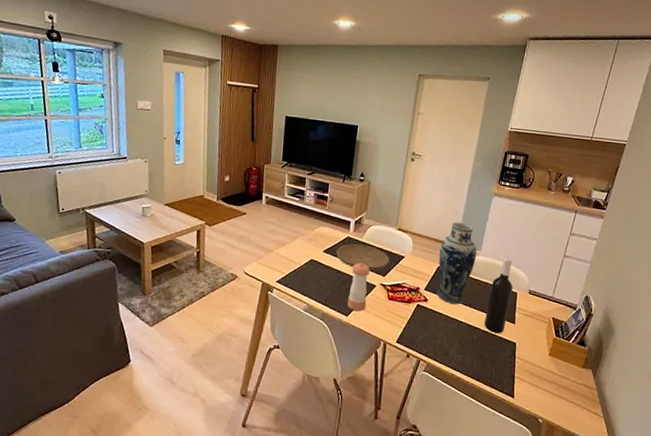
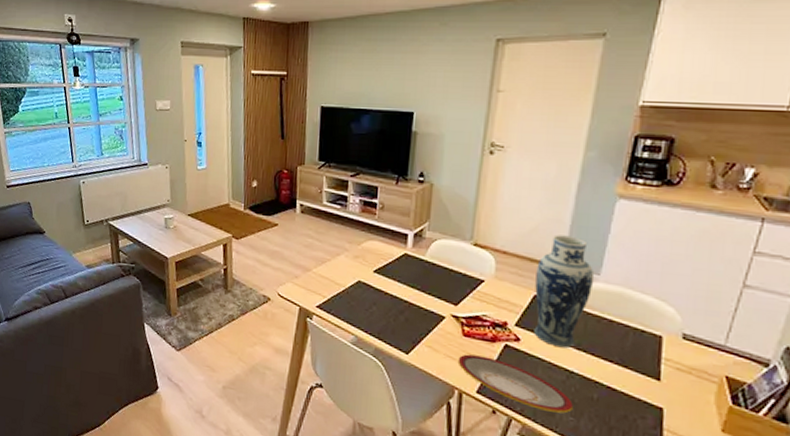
plate: present [336,244,390,271] -> none [390,262,463,298]
pepper shaker: present [348,262,370,312] -> none [408,286,436,349]
plate: none [384,313,461,353] -> present [457,354,573,413]
wine bottle: present [484,258,513,334] -> none [609,286,655,394]

